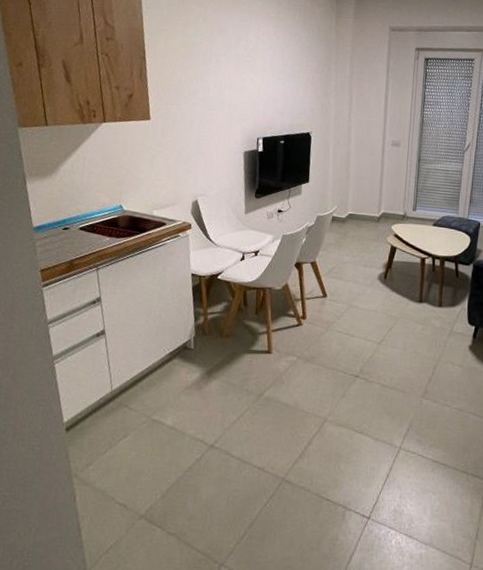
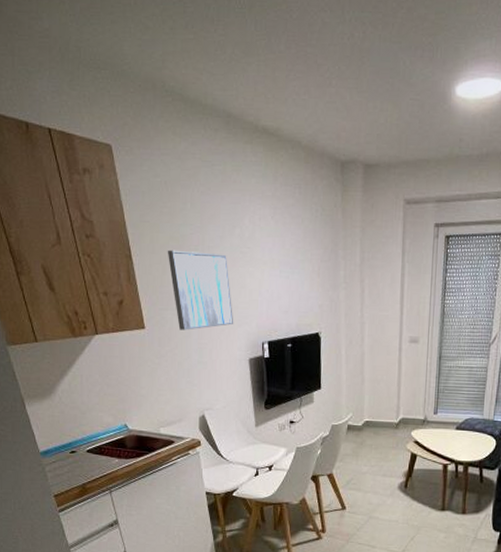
wall art: none [178,54,233,124] -> present [167,250,234,330]

